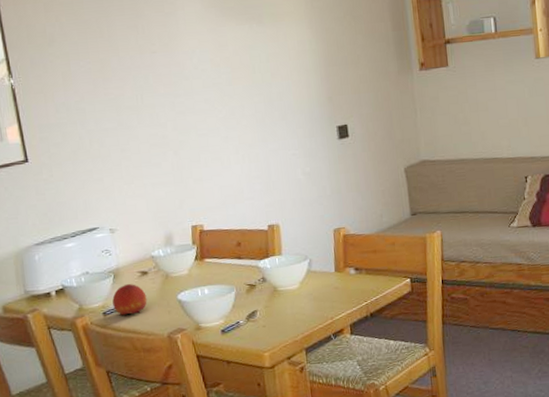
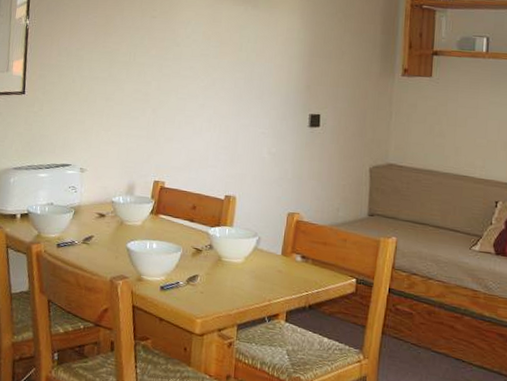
fruit: present [112,283,147,316] -> none [67,222,99,253]

